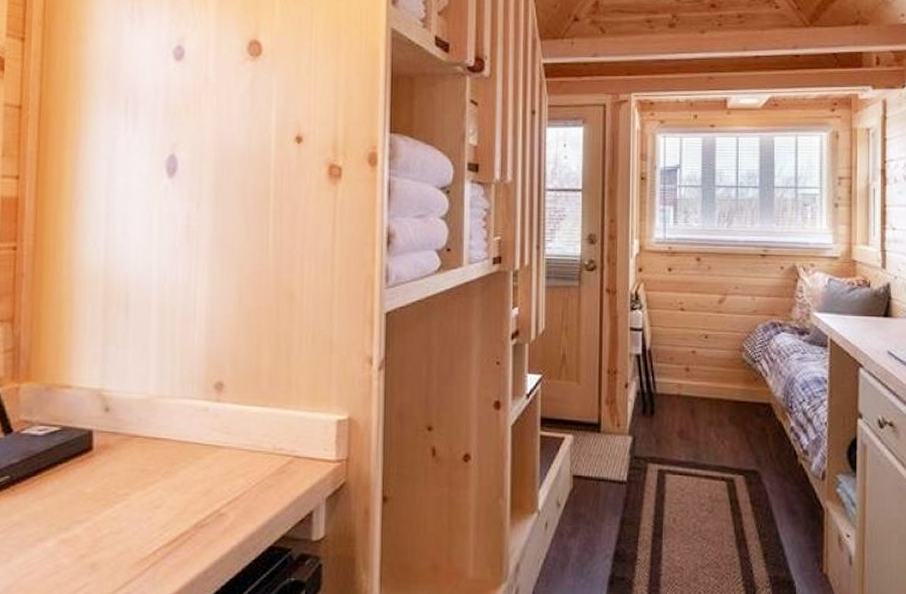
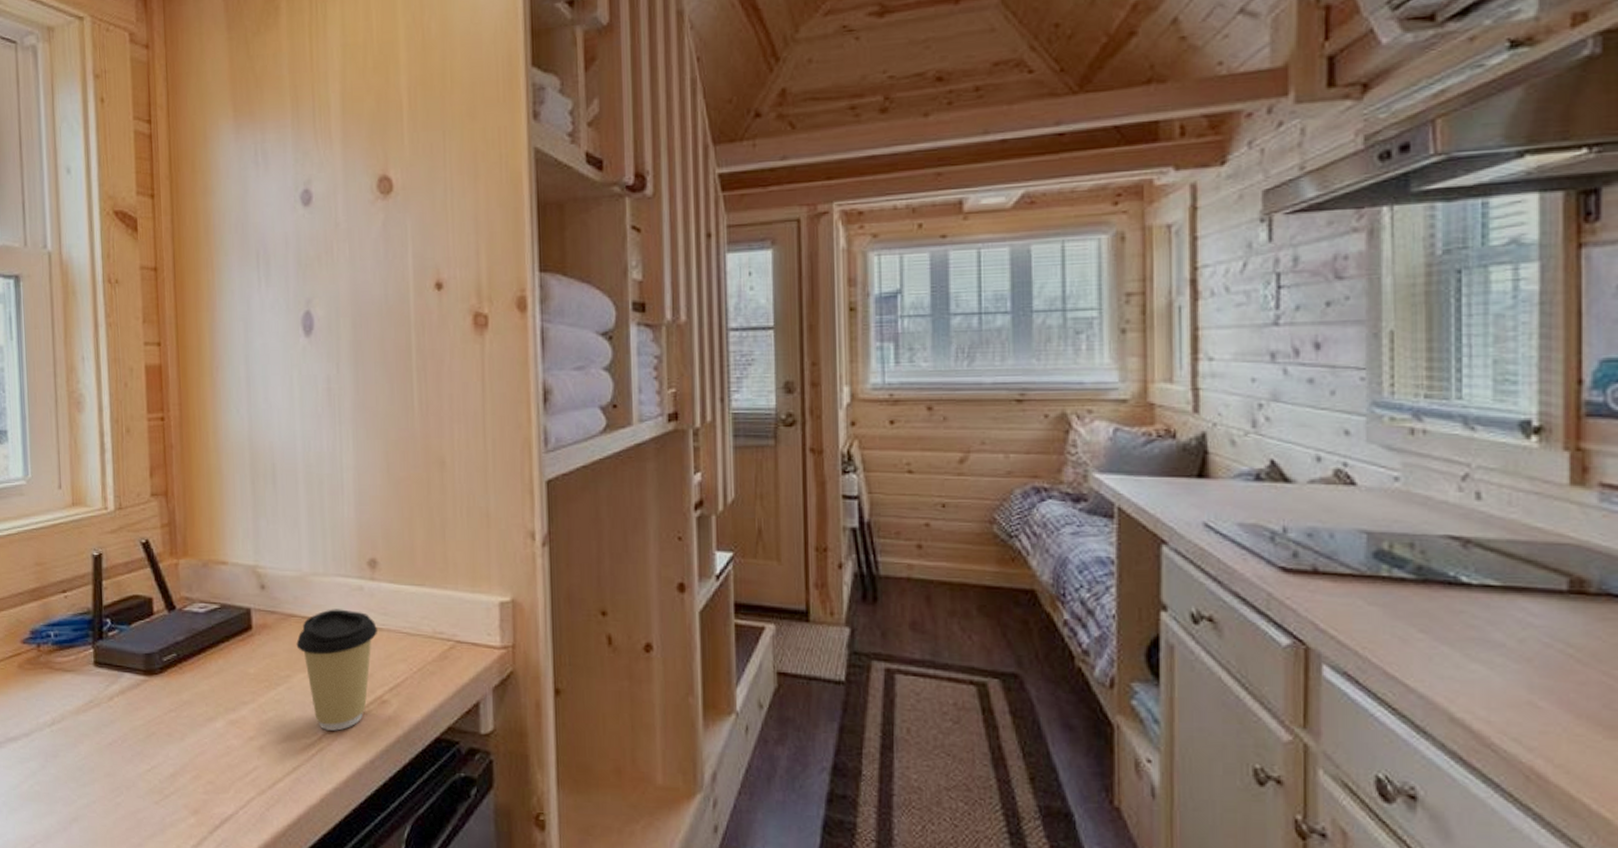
coffee cup: none [137,429,219,545] -> present [296,609,377,731]

